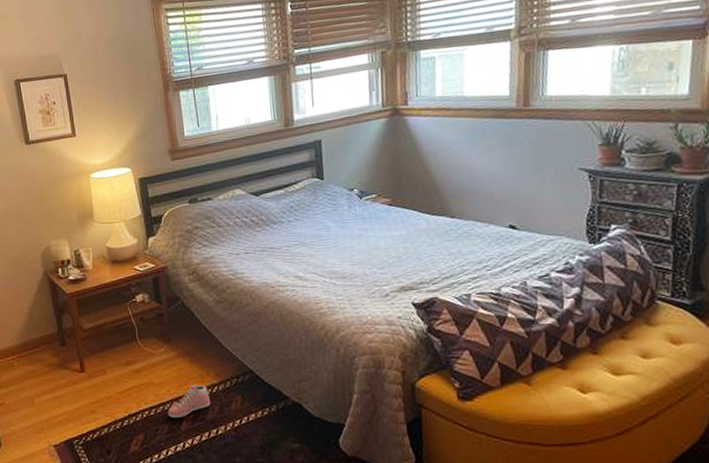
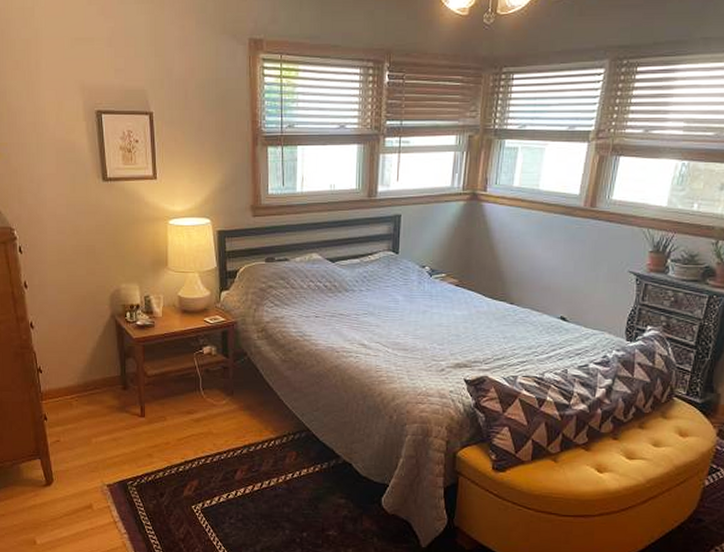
sneaker: present [167,384,211,418] -> none [223,437,267,468]

